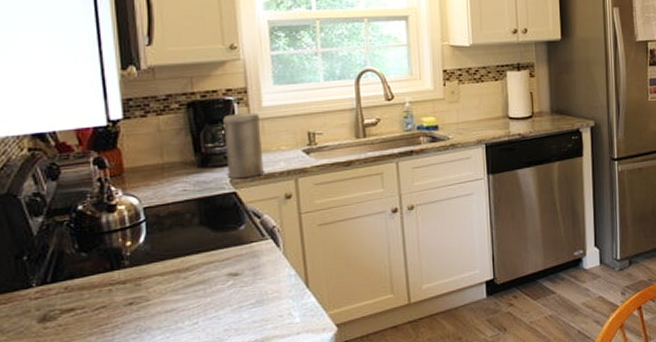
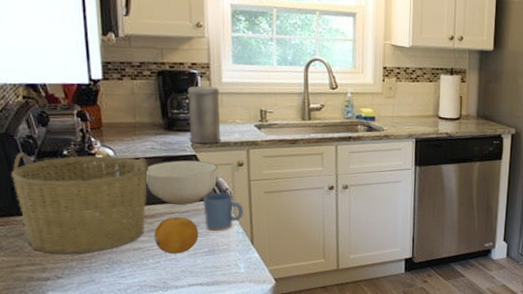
basket: none [13,202,181,330] -> present [10,152,149,254]
bowl: none [177,198,263,253] -> present [145,160,219,205]
fruit: none [190,265,244,311] -> present [154,216,199,254]
mug: none [246,231,295,277] -> present [202,192,244,231]

